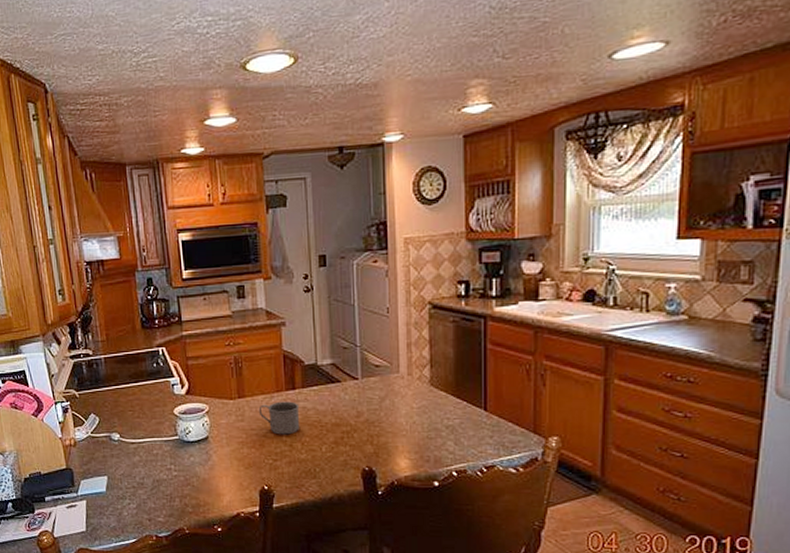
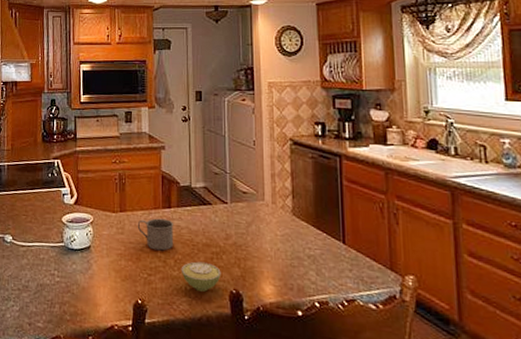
sugar bowl: none [308,442,353,472] -> present [181,261,221,292]

